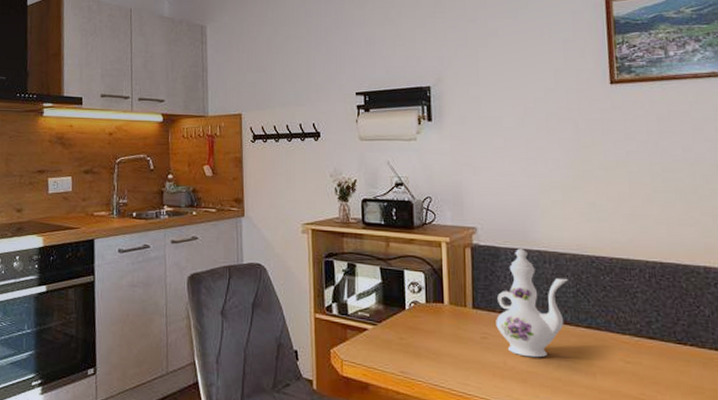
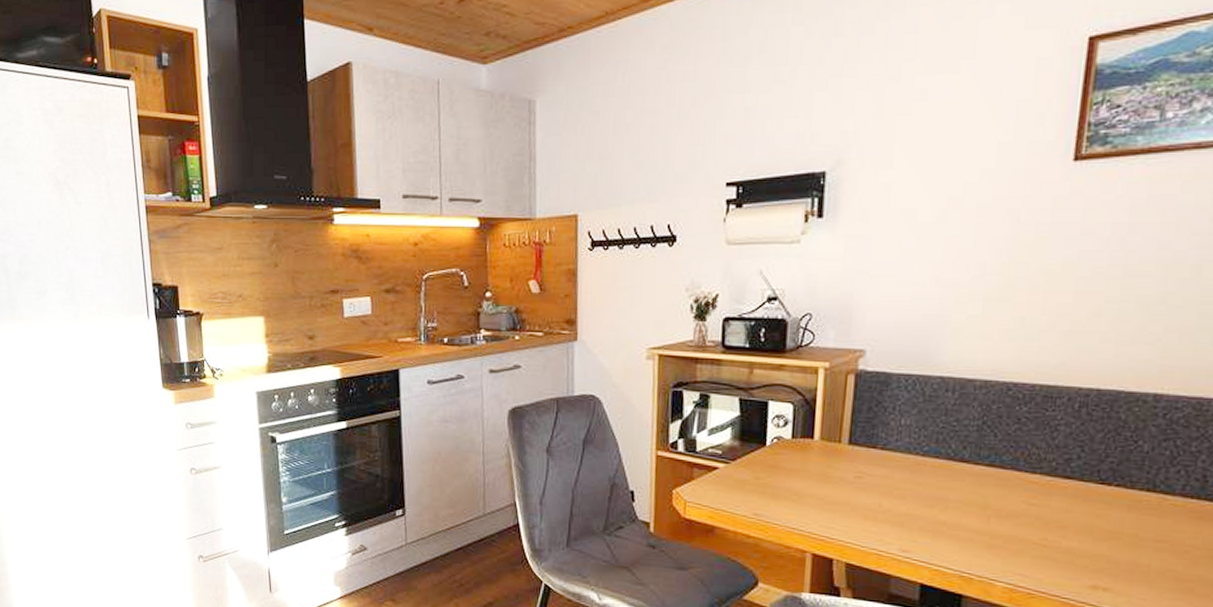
ewer: present [496,249,568,358] -> none [875,374,974,500]

